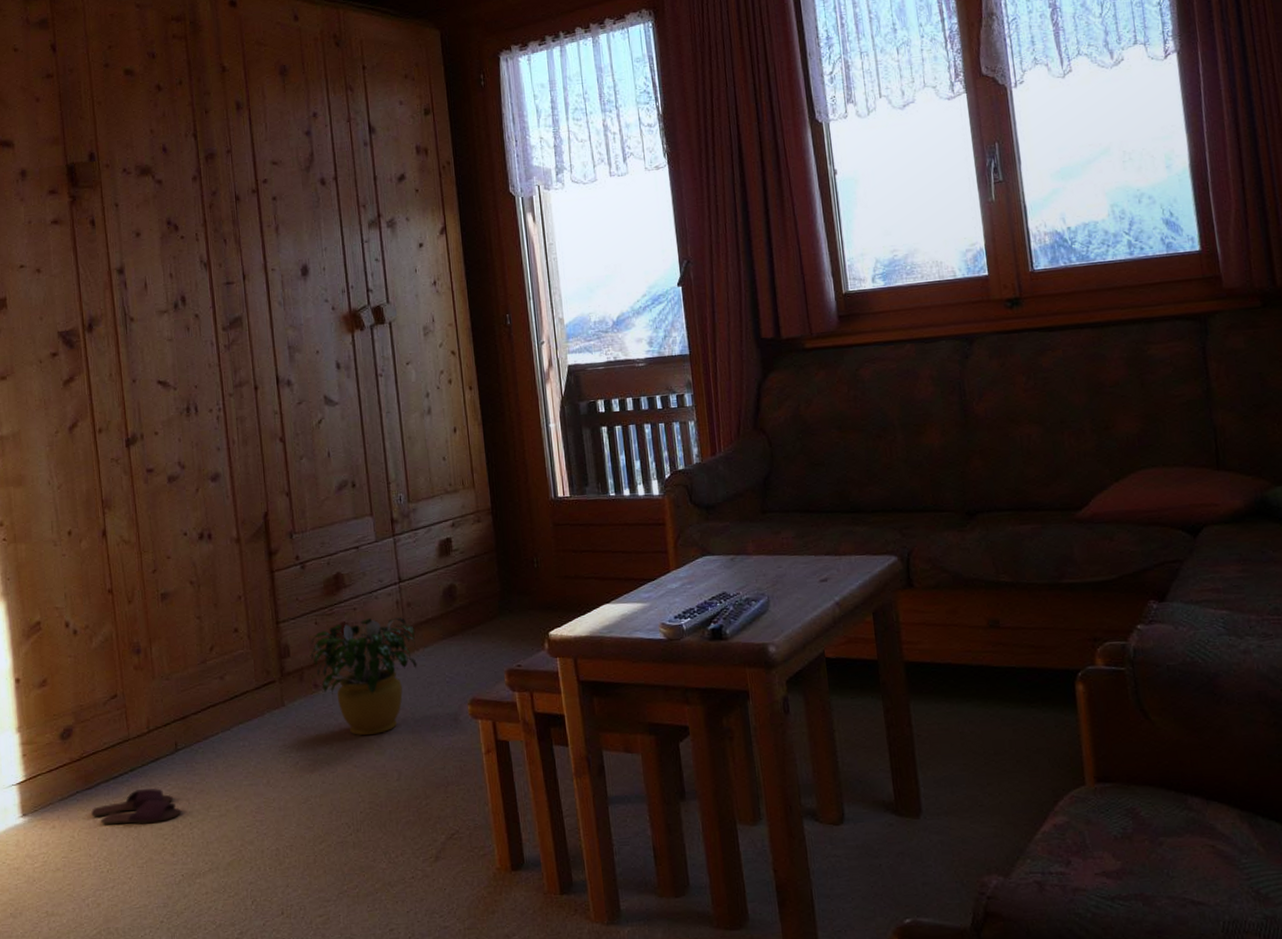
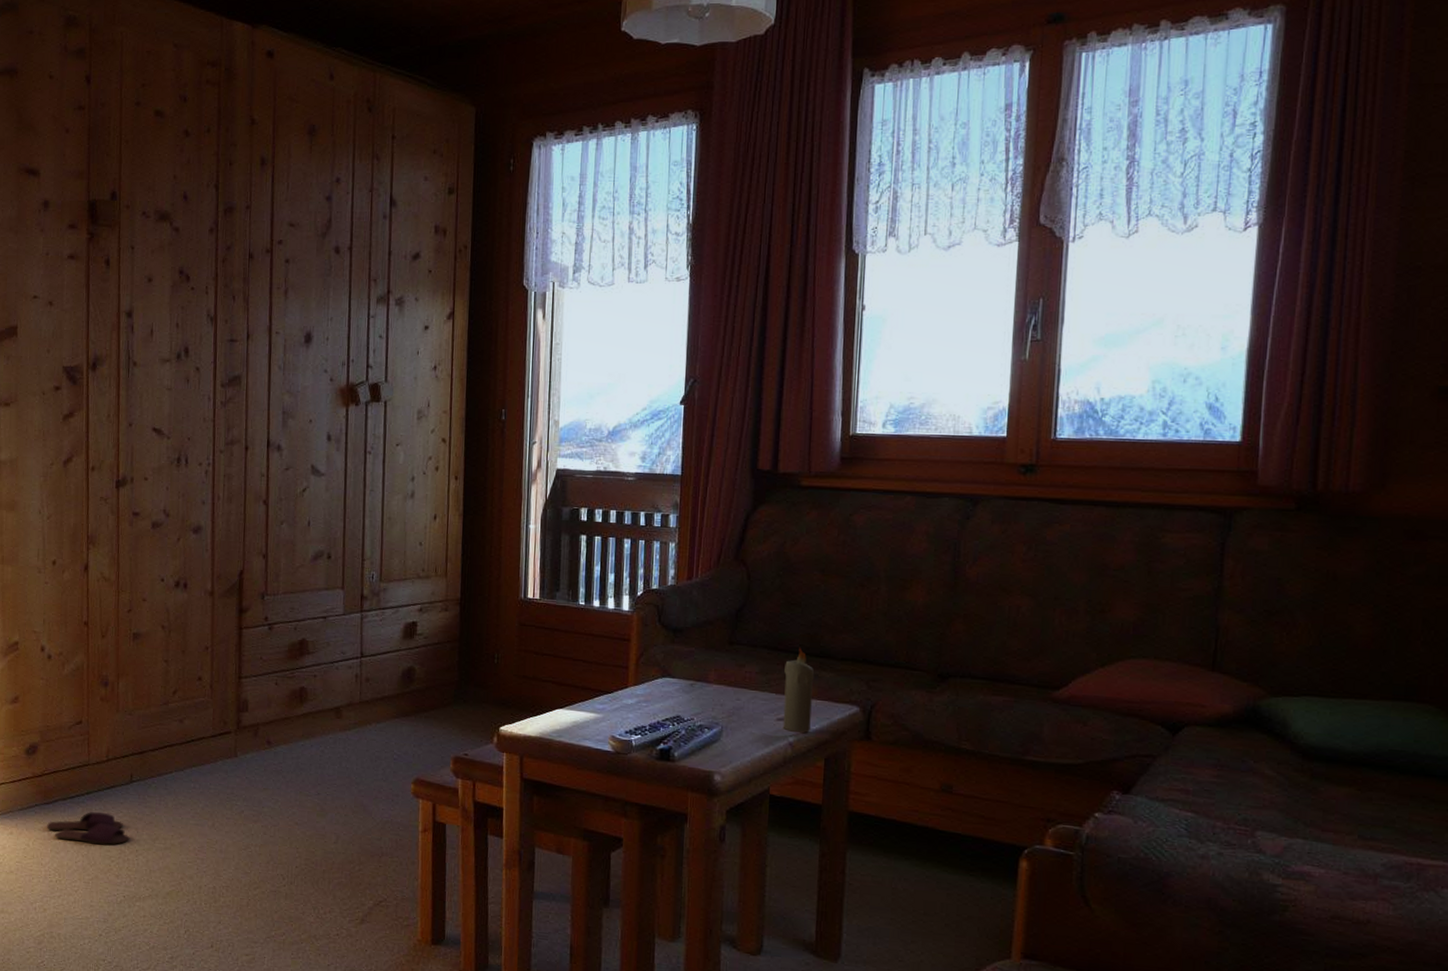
potted flower: present [311,617,417,736] -> none [268,687,371,798]
candle: none [819,506,854,591] -> present [782,647,815,733]

